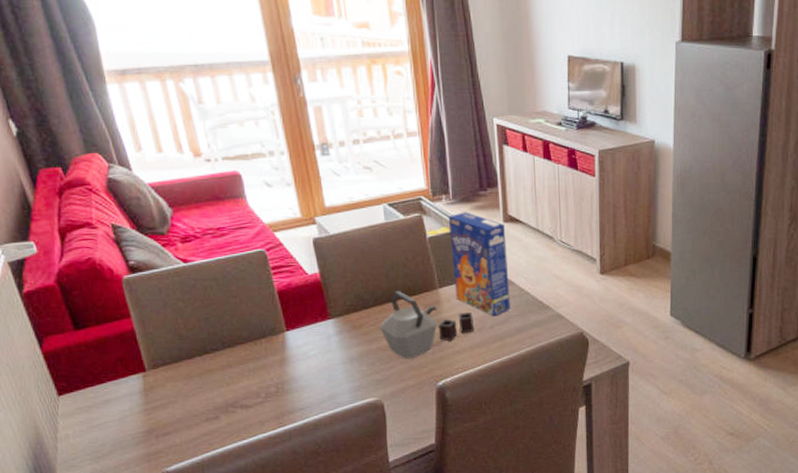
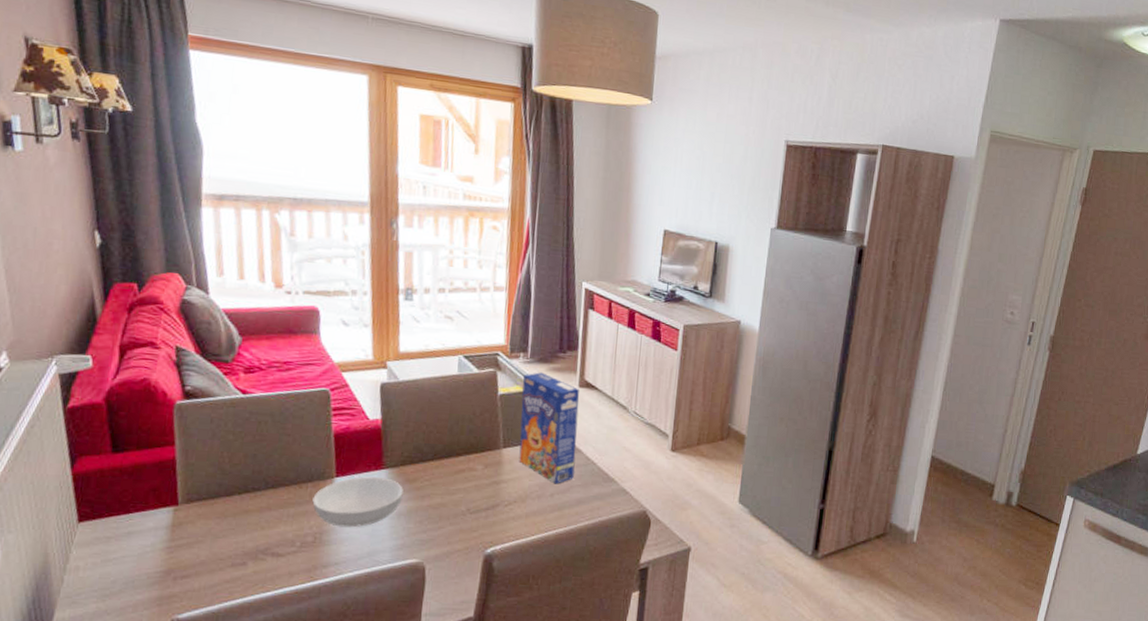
serving bowl: none [268,327,352,376] -> present [312,476,403,528]
kettle: present [379,290,474,359] -> none [434,446,534,521]

